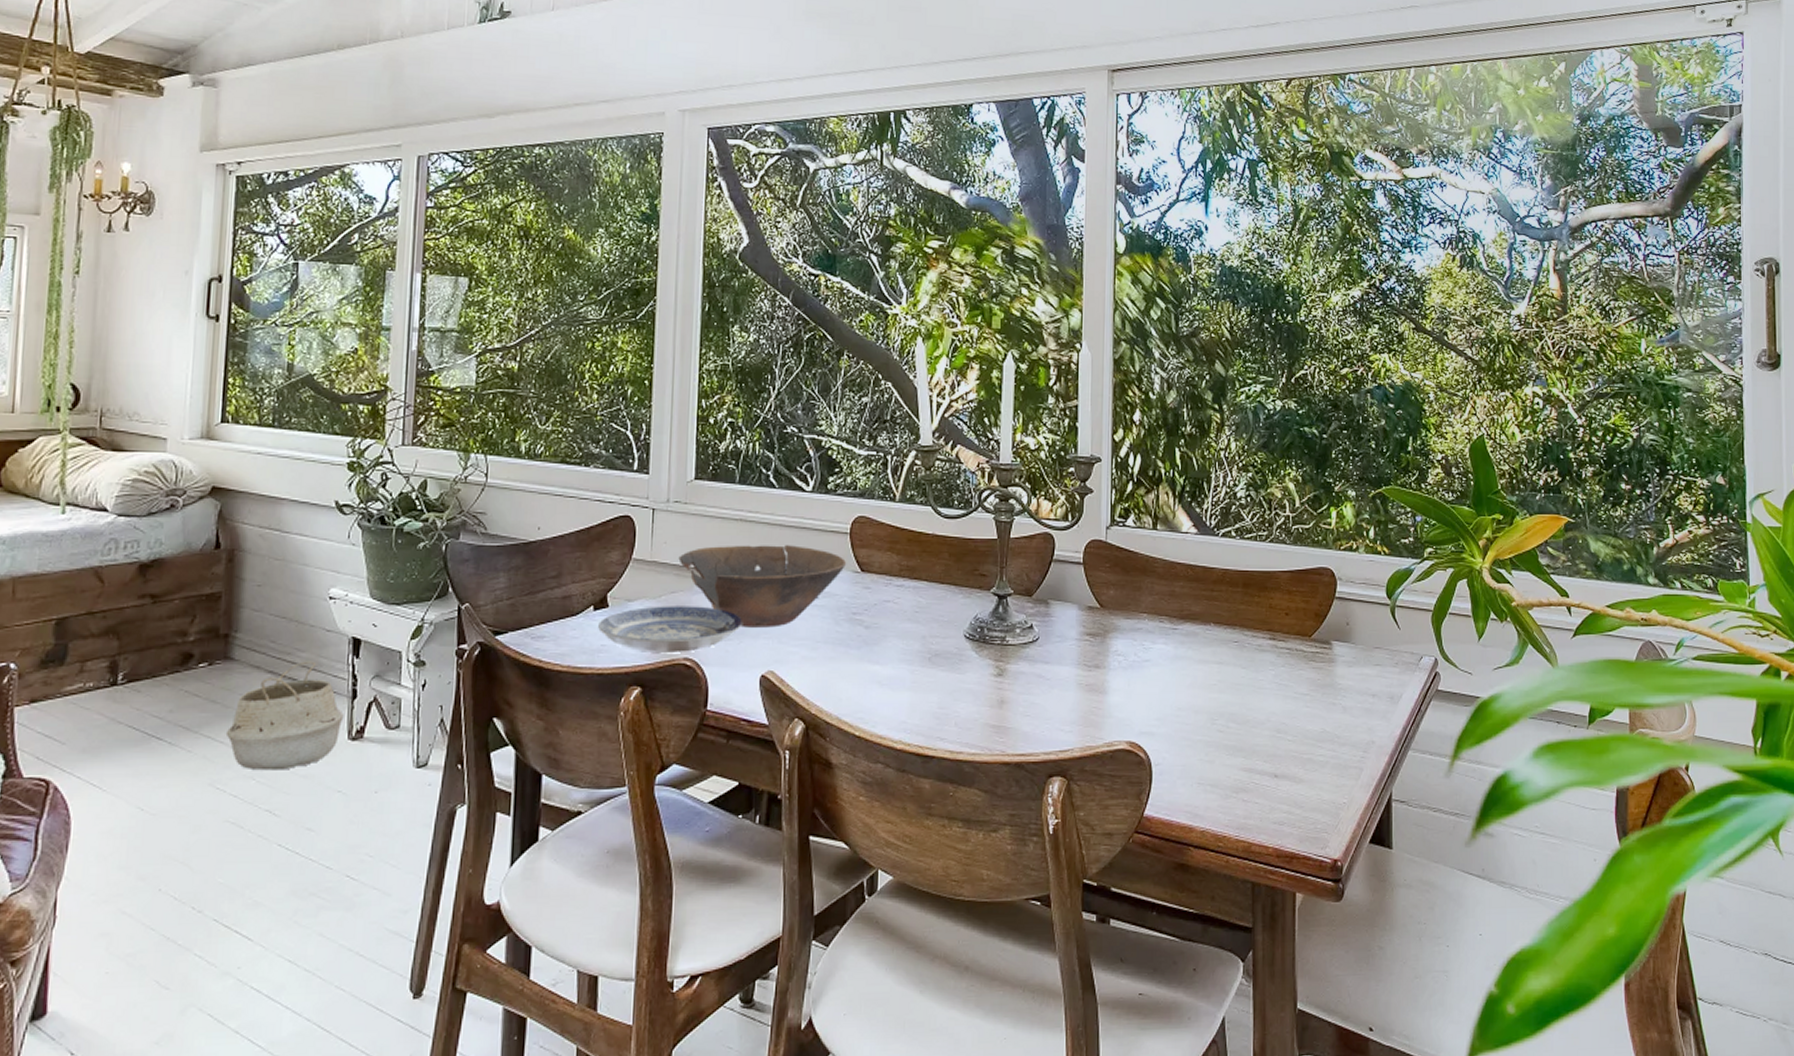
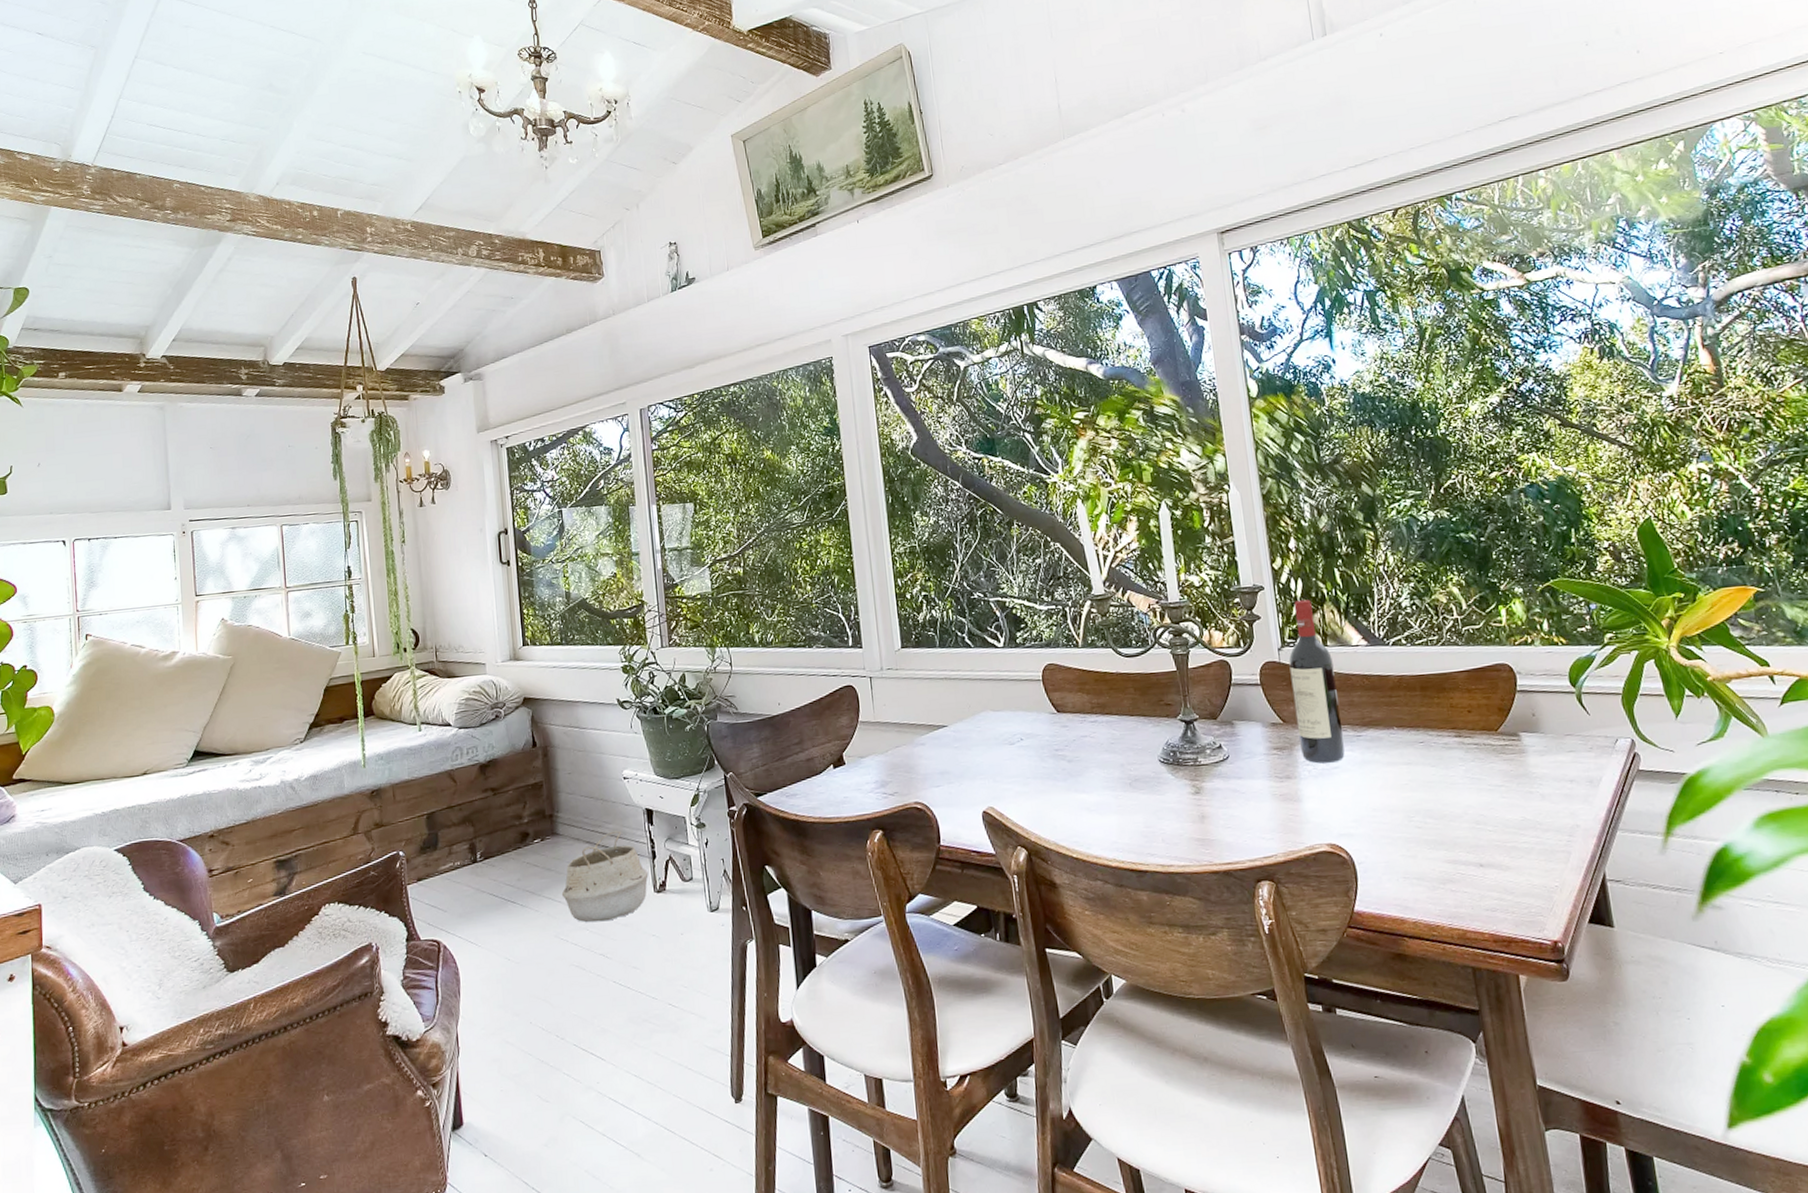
plate: present [598,606,744,652] -> none [839,756,961,800]
bowl: present [678,545,847,628] -> none [897,695,1044,772]
wine bottle: none [1113,478,1160,656] -> present [1288,599,1345,764]

